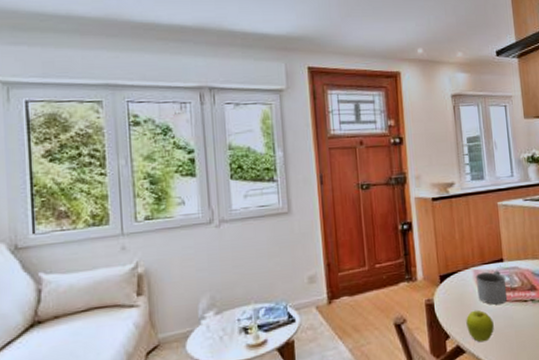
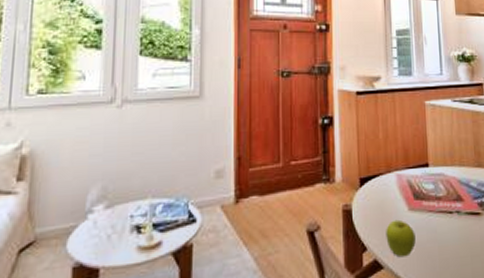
mug: present [475,270,508,305] -> none [398,176,432,215]

